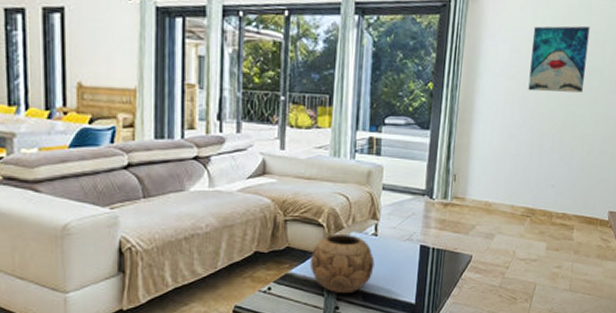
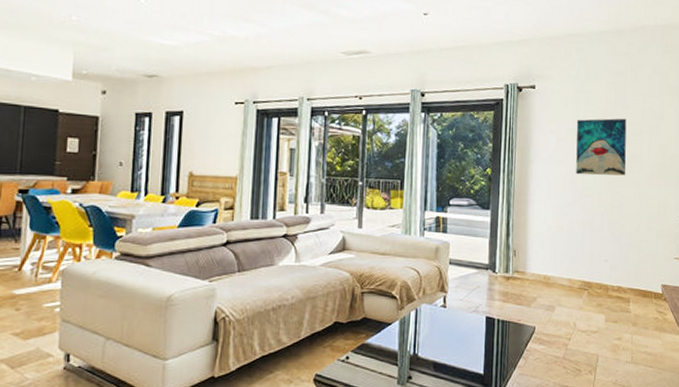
decorative bowl: present [309,233,375,294] -> none [384,305,444,364]

